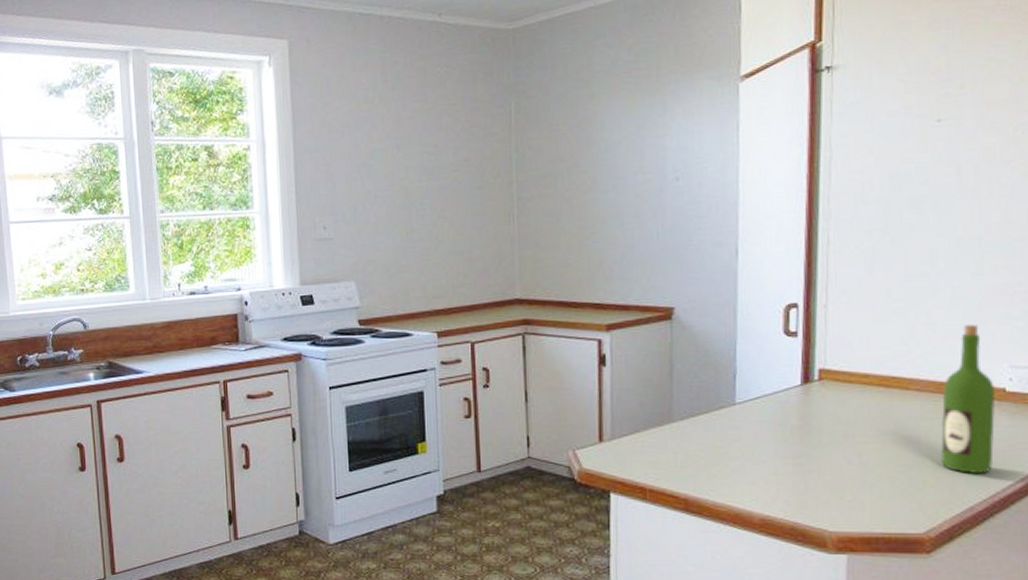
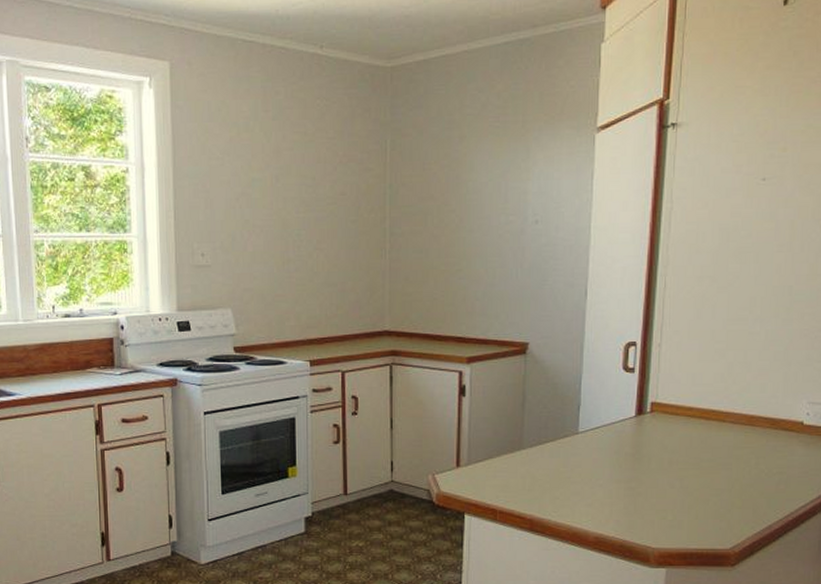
wine bottle: present [940,325,995,473] -> none [747,365,795,496]

